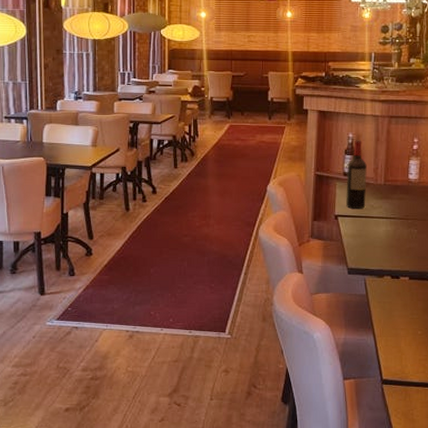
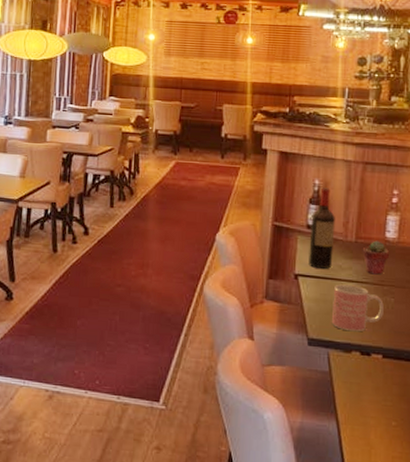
mug: none [366,221,409,260] -> present [331,284,384,332]
potted succulent: none [390,182,413,211] -> present [362,240,390,275]

